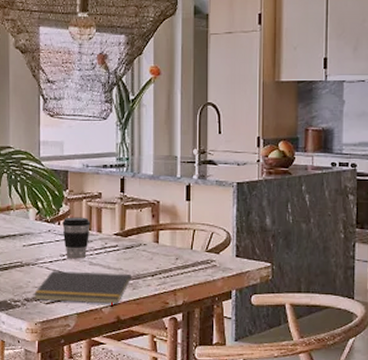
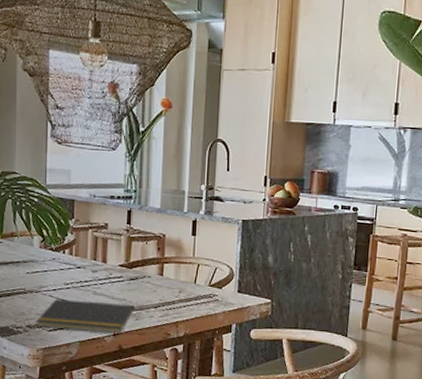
coffee cup: present [62,217,90,259] -> none [67,246,96,289]

